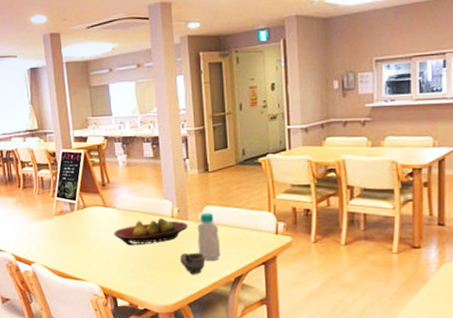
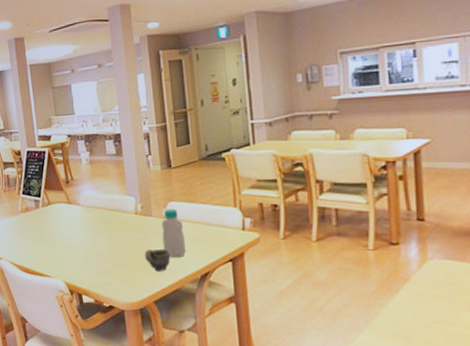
fruit bowl: present [114,218,189,246] -> none [78,214,153,242]

